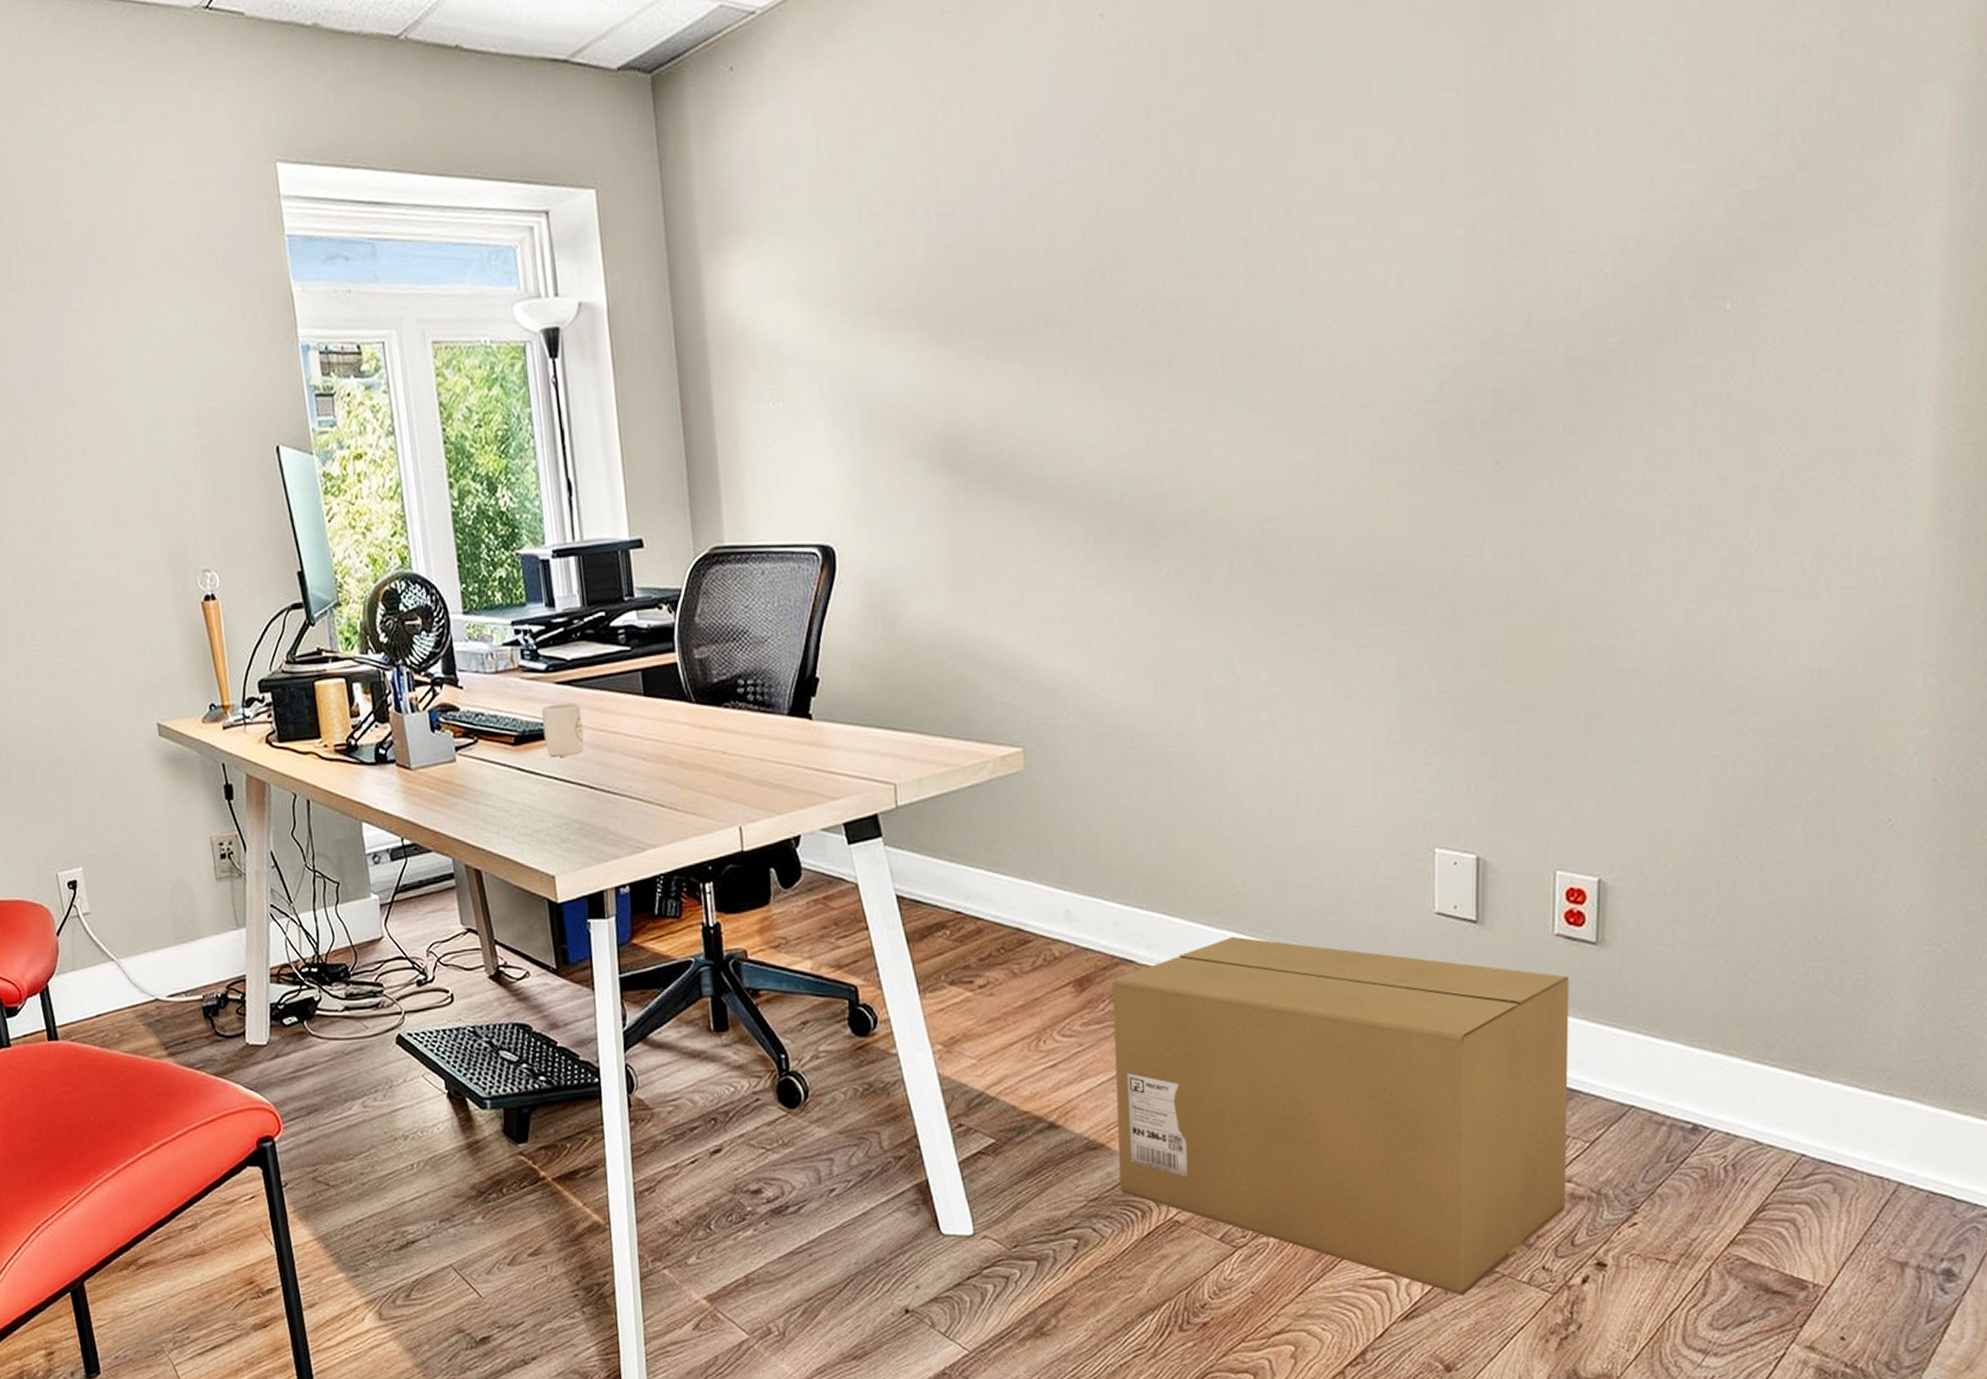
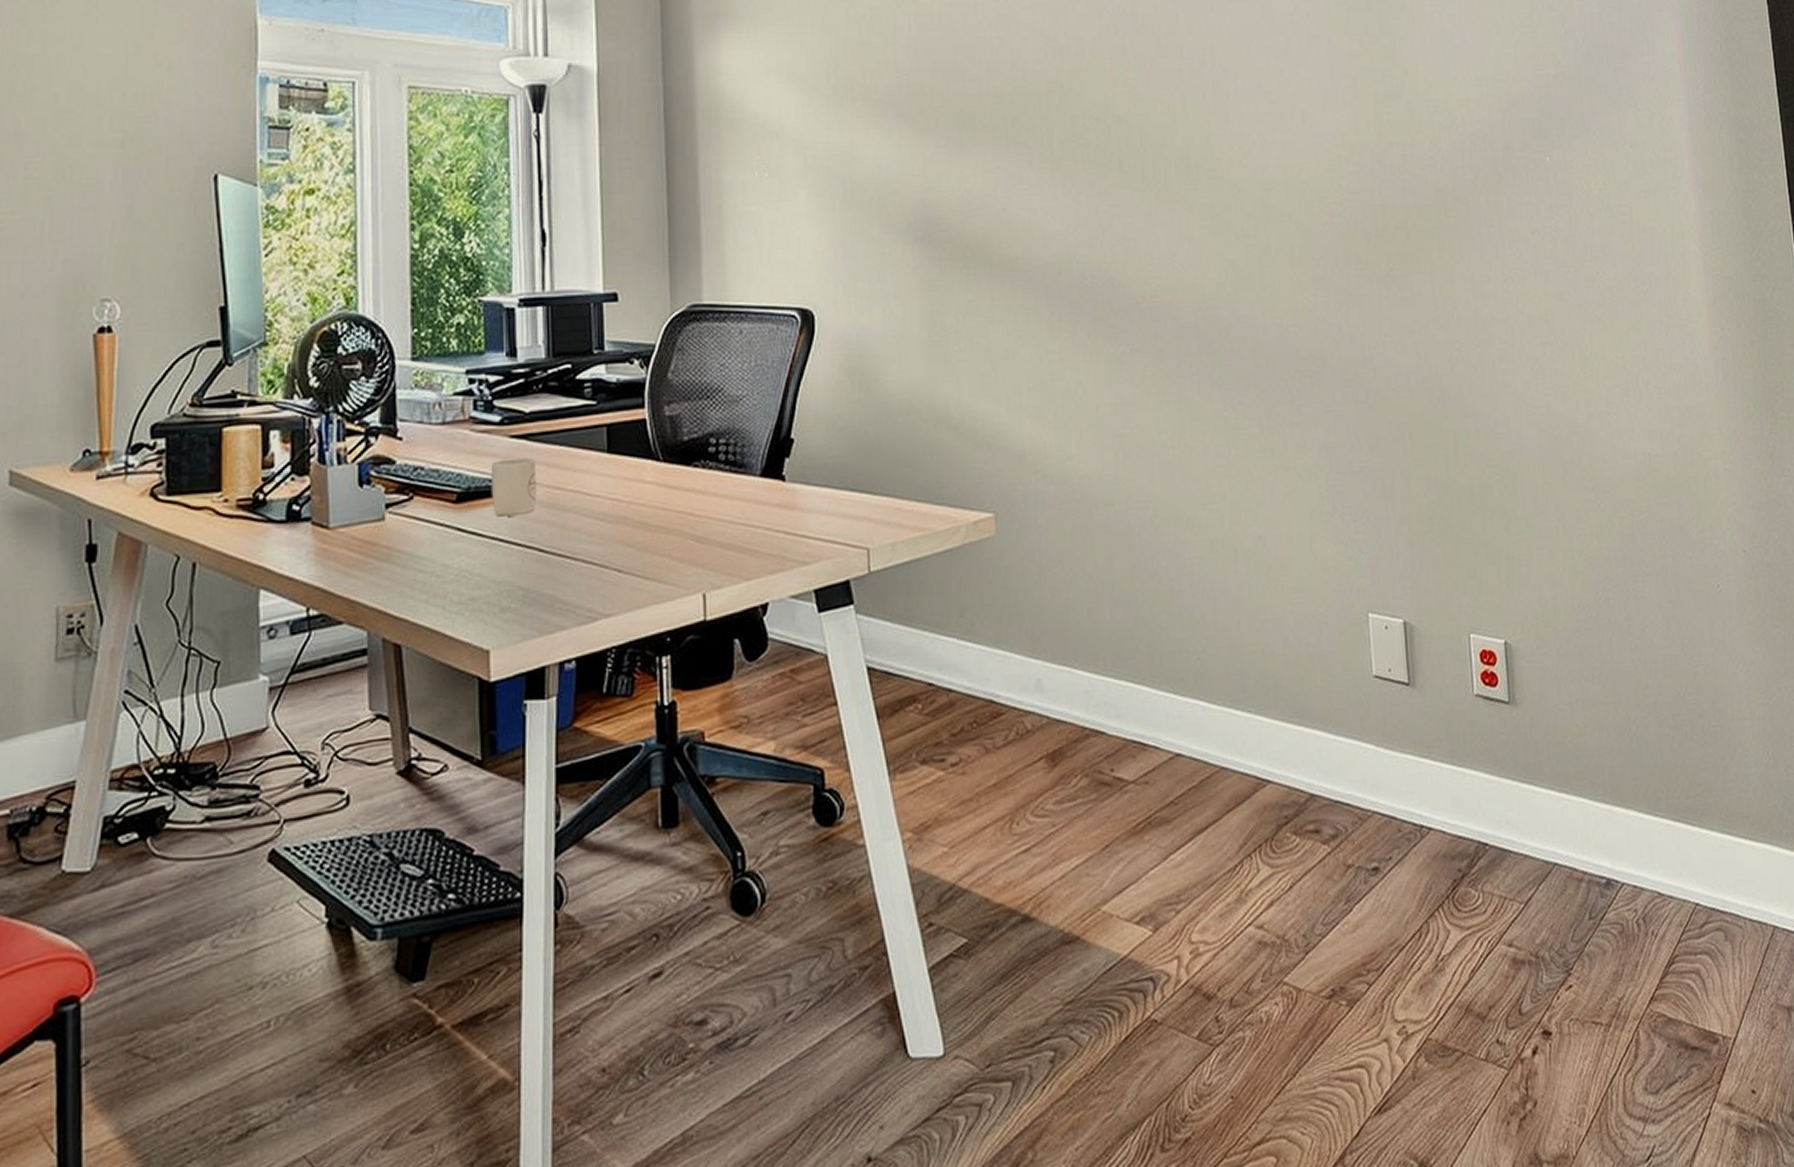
box: present [1113,936,1570,1296] -> none [1084,703,1511,1081]

